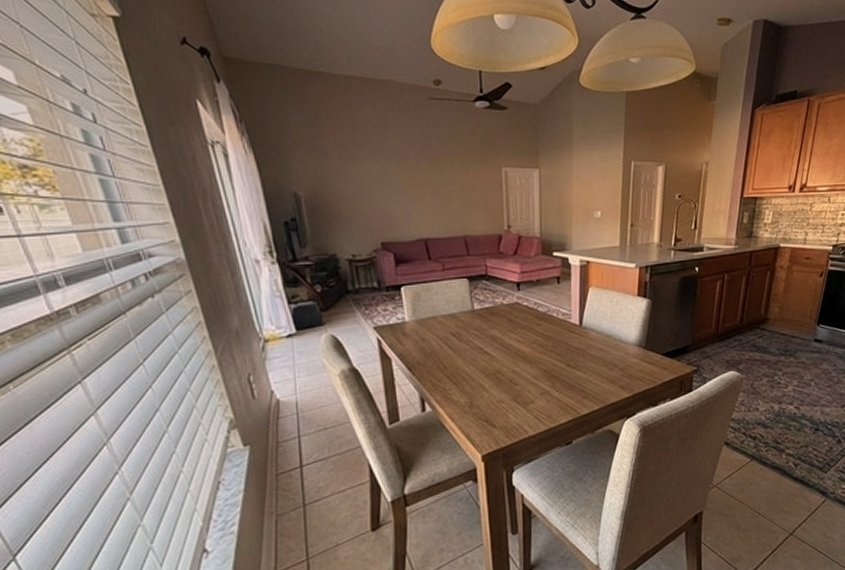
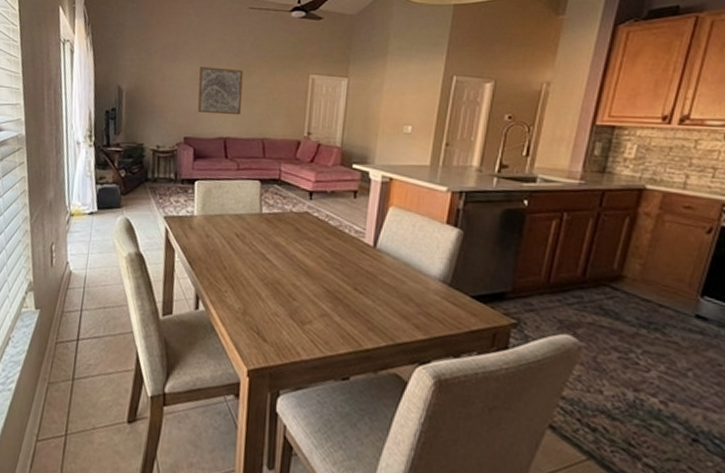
wall art: none [385,165,439,216] -> present [197,67,244,116]

